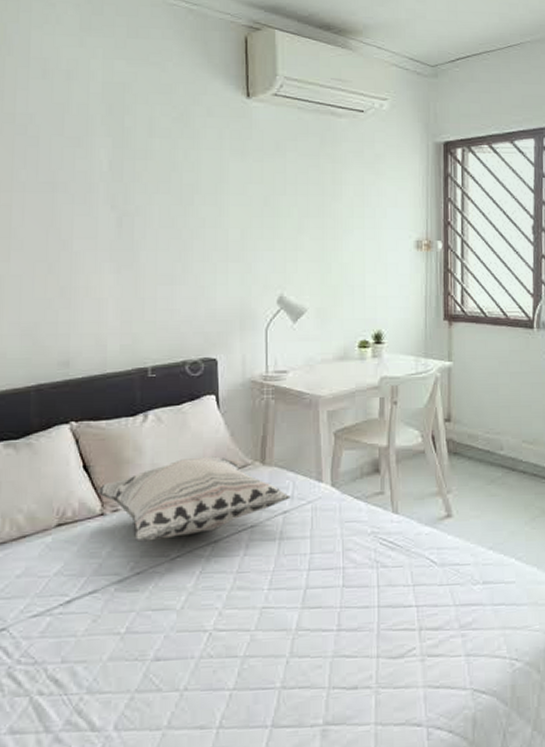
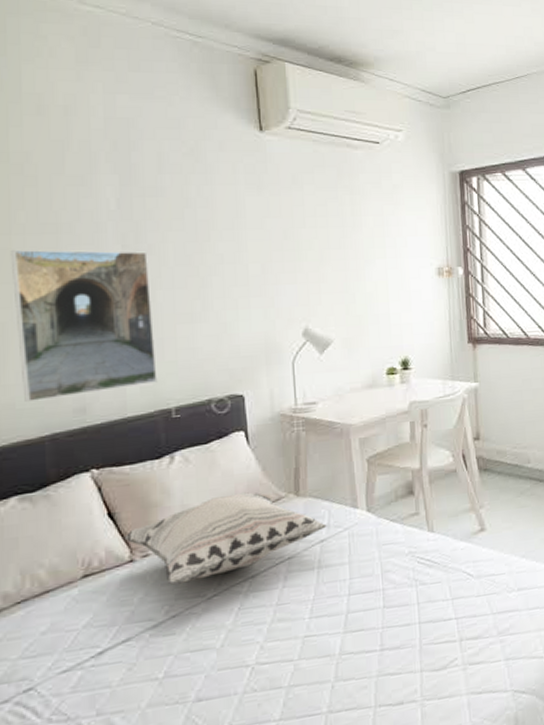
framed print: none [11,206,137,352] -> present [10,249,158,402]

